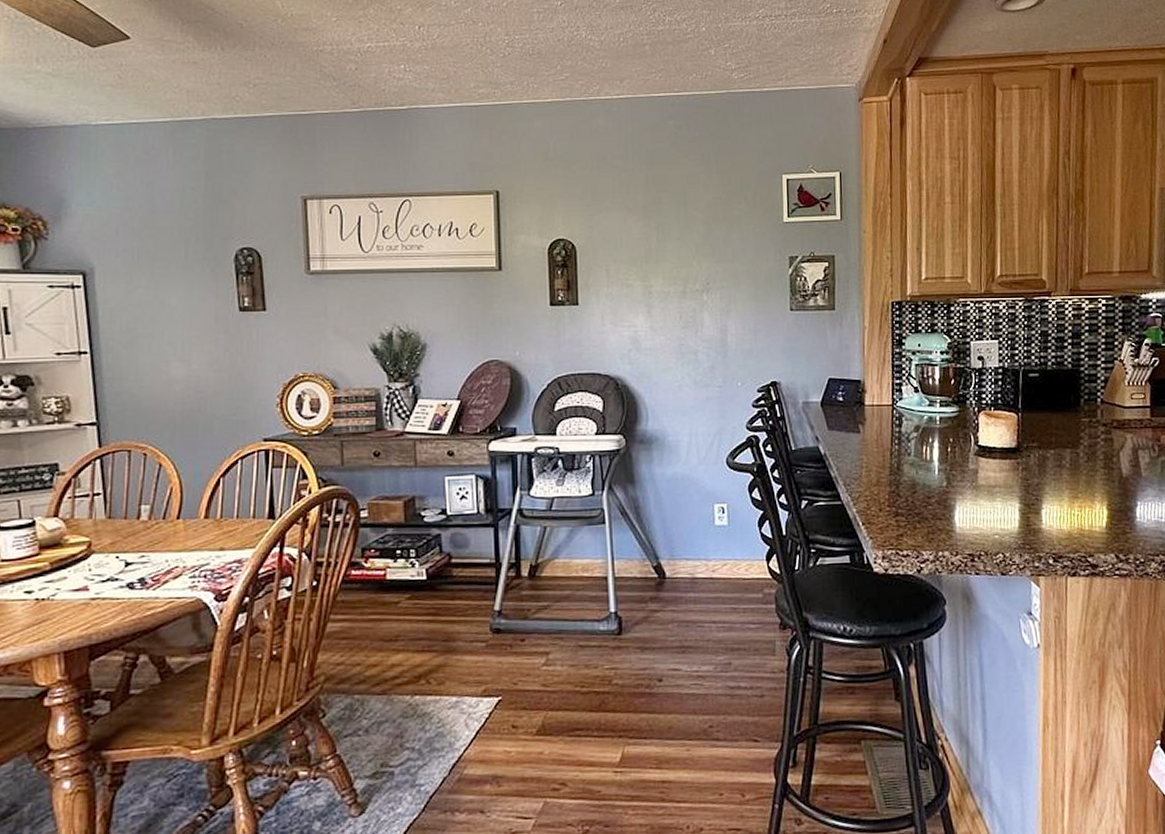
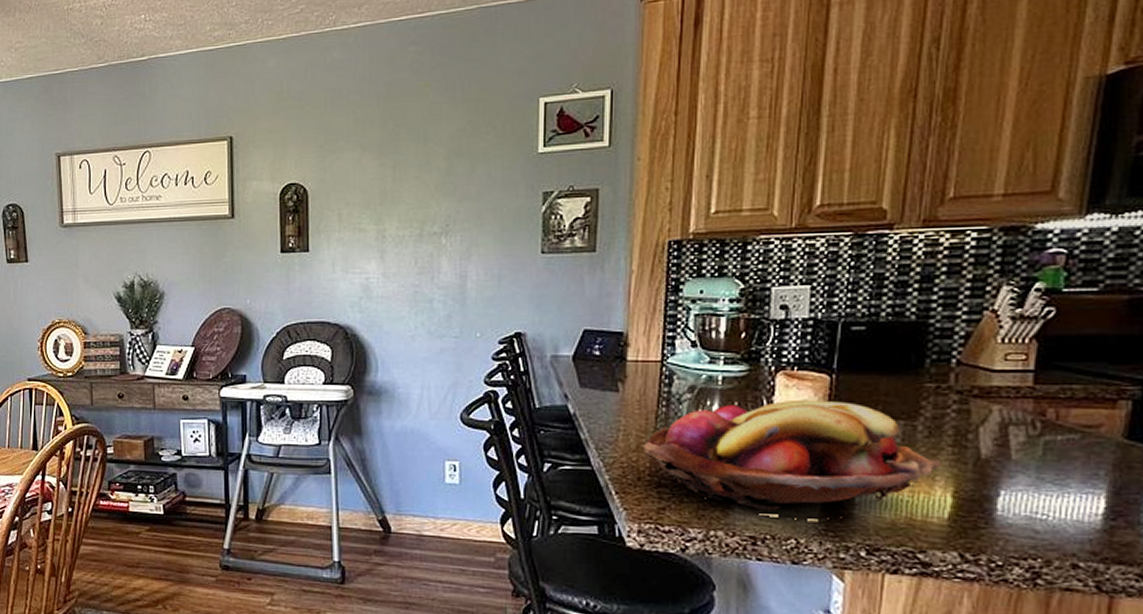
fruit basket: none [881,434,1098,537] -> present [642,399,941,521]

